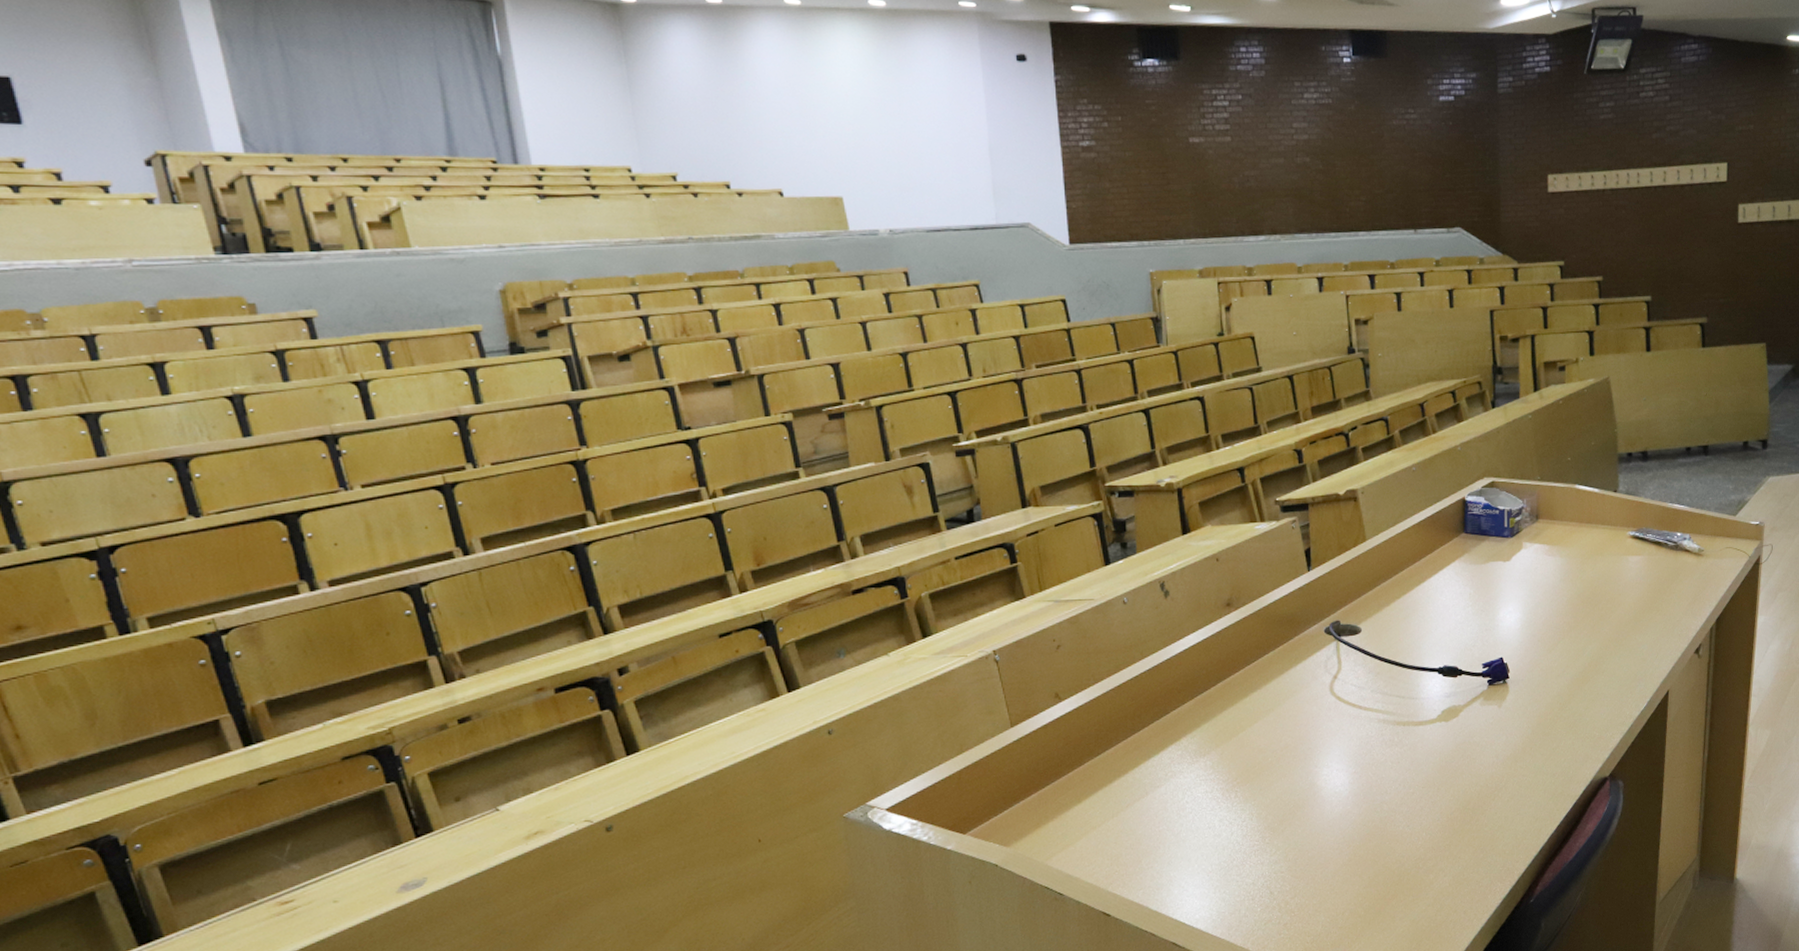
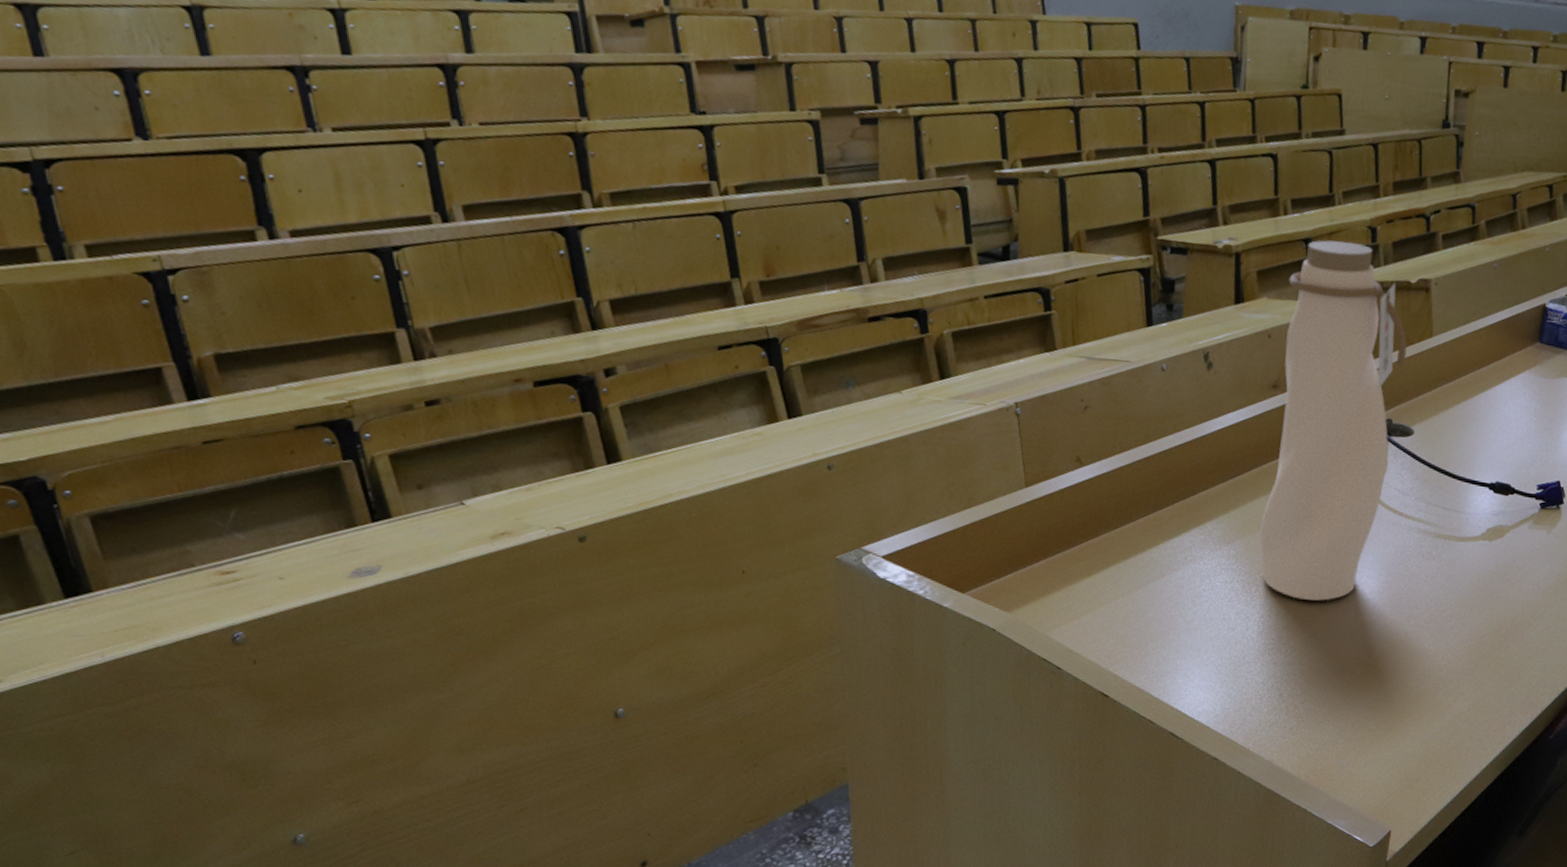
water bottle: none [1228,465,1344,800] -> present [1259,240,1407,601]

